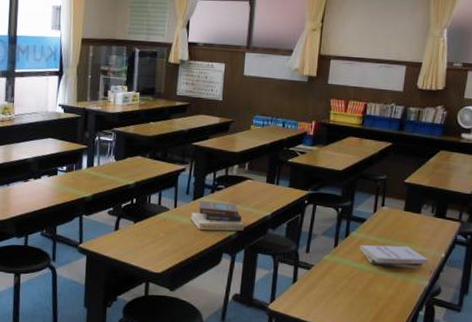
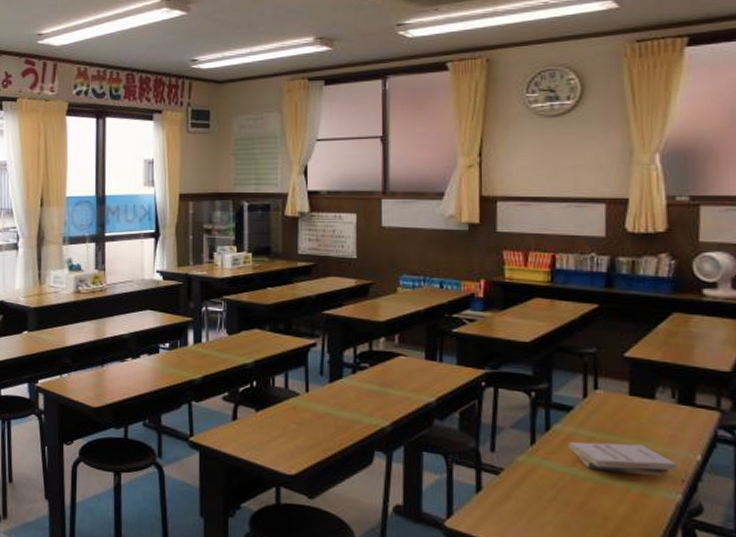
books: present [191,201,244,231] -> none [328,383,401,422]

